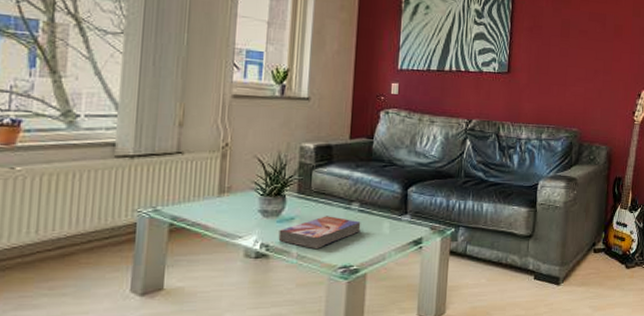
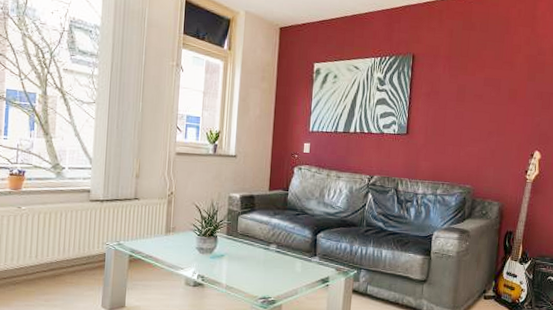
textbook: present [278,216,361,248] -> none [211,254,278,281]

